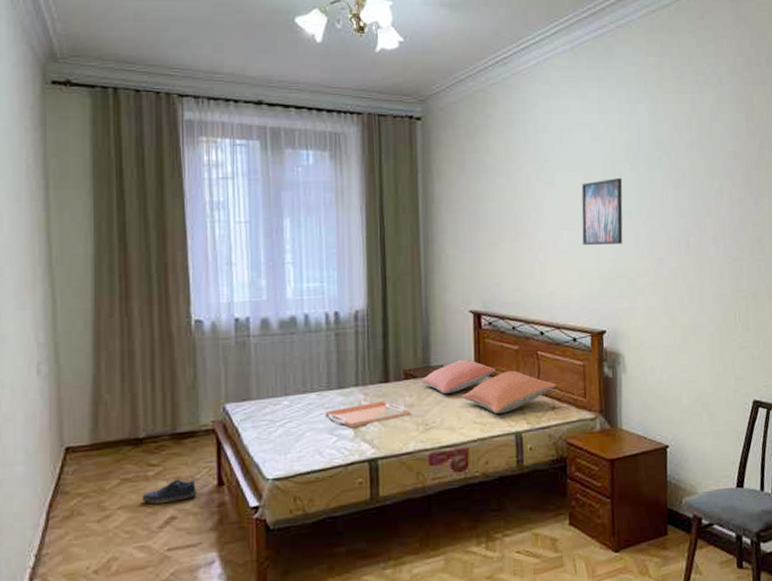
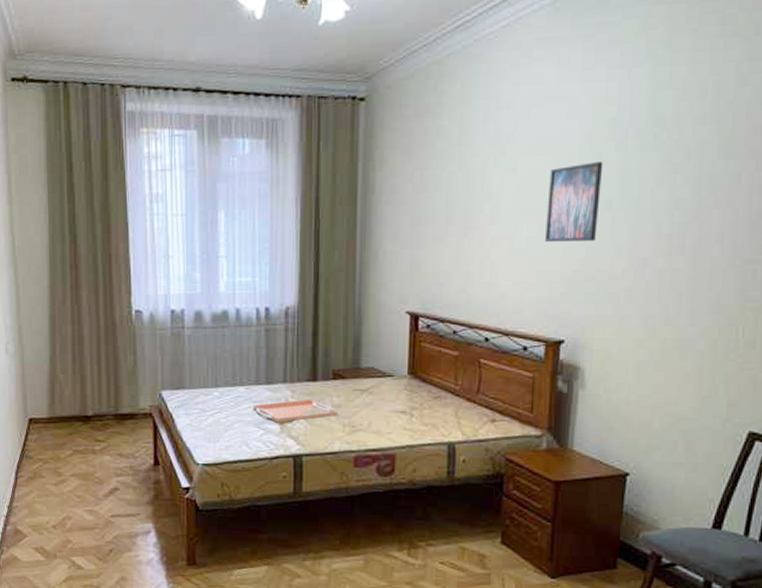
shoe: present [142,479,198,505] -> none [90,455,137,476]
pillow: present [421,359,496,393] -> none [350,362,431,397]
pillow: present [461,370,557,414] -> none [392,377,500,422]

